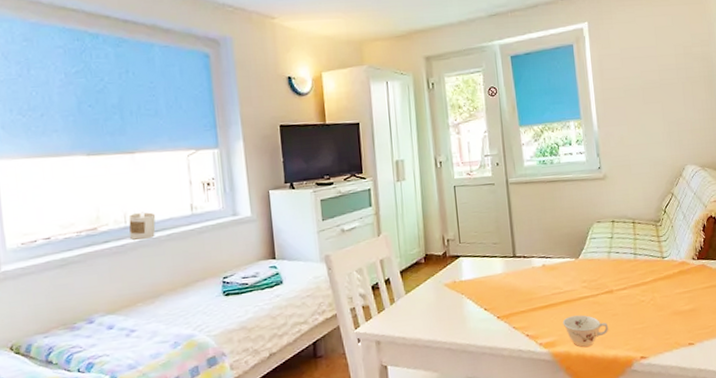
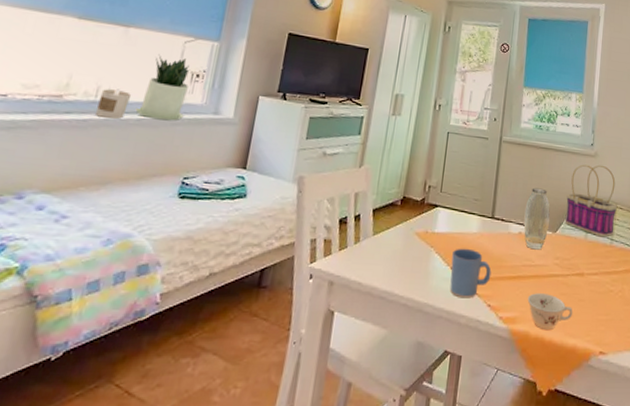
planter: none [163,171,207,233] -> present [135,54,190,122]
mug: none [483,288,524,334] -> present [449,248,492,299]
vase: none [544,220,571,278] -> present [523,188,550,250]
basket: none [582,185,636,254] -> present [565,164,617,237]

